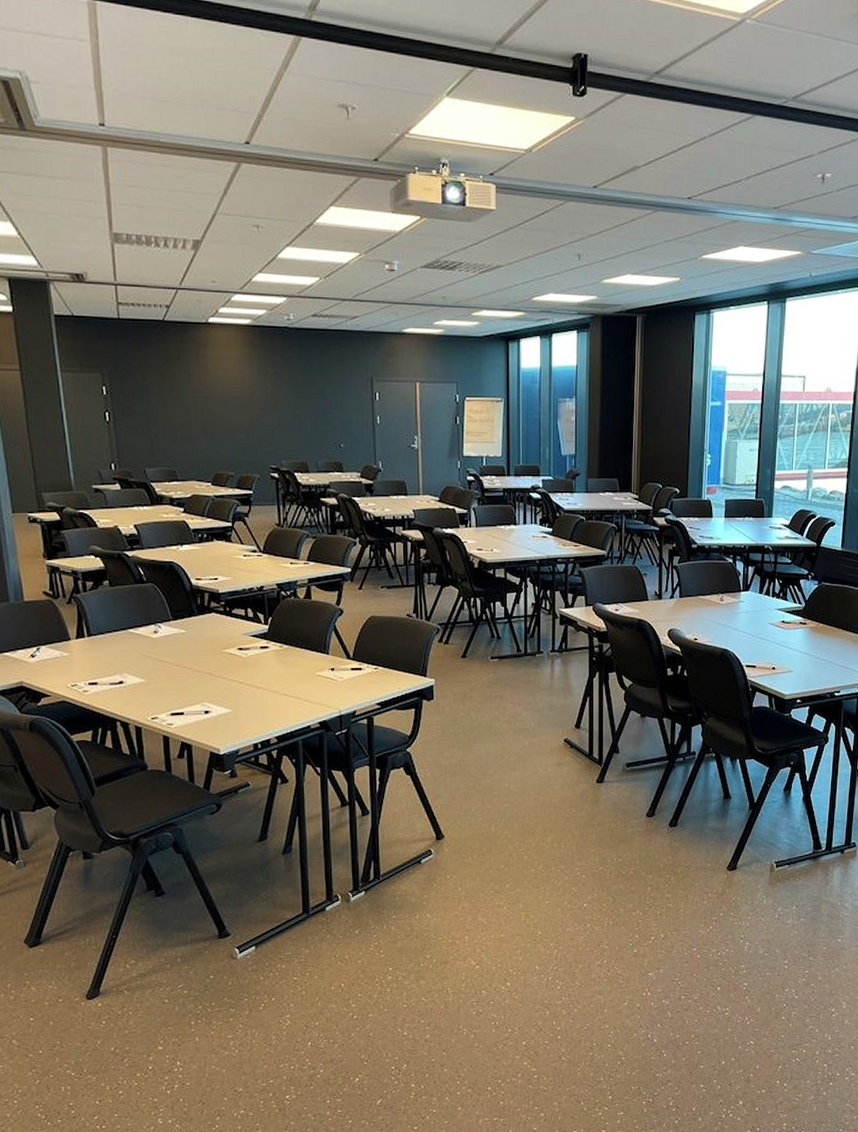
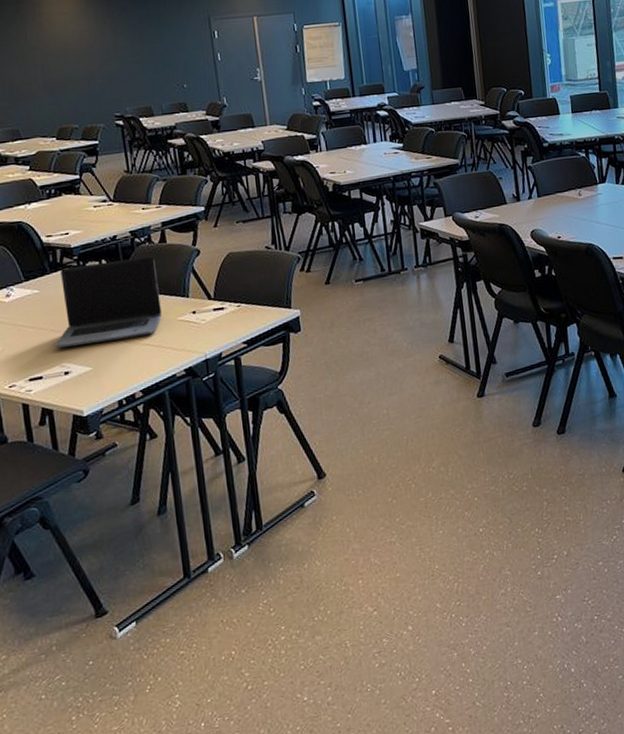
laptop computer: none [197,610,301,689] -> present [55,256,162,348]

